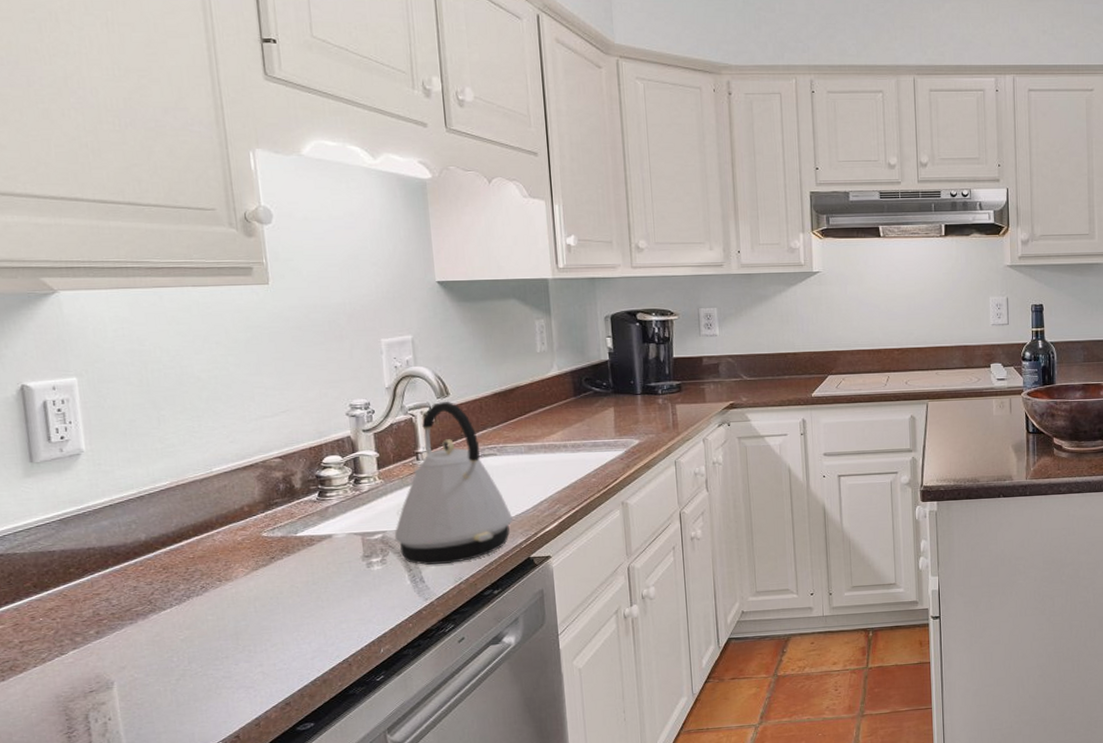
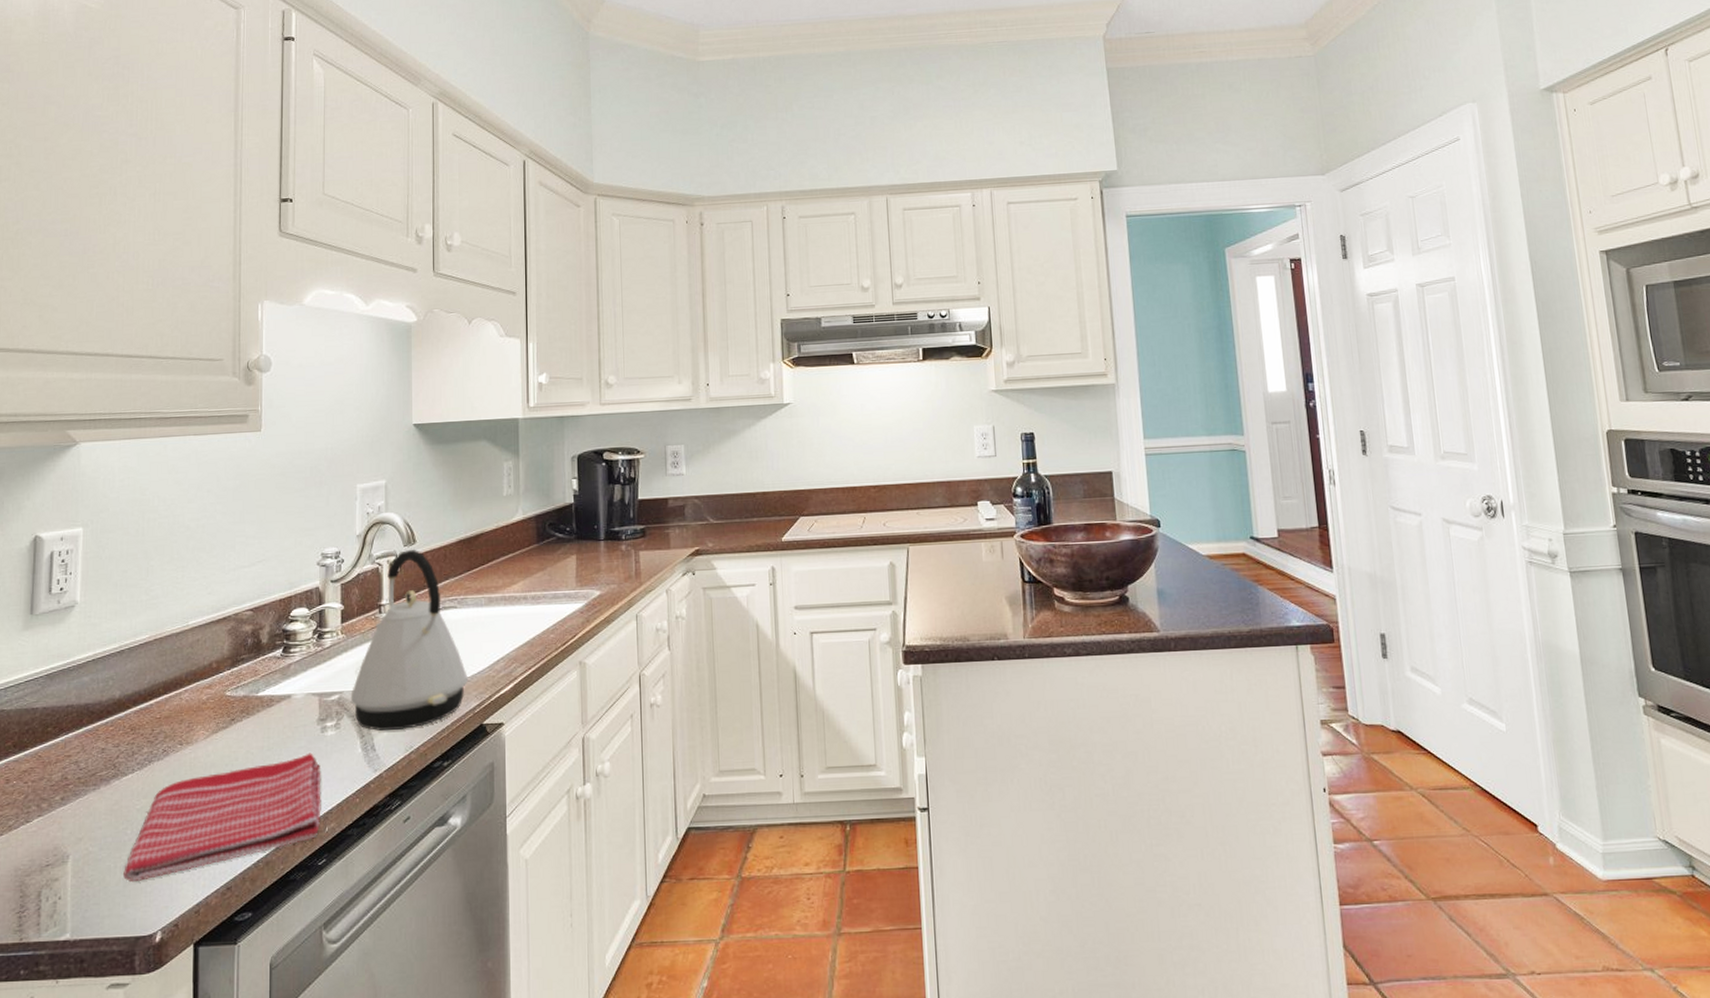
dish towel: none [175,585,375,702] -> present [123,752,321,882]

